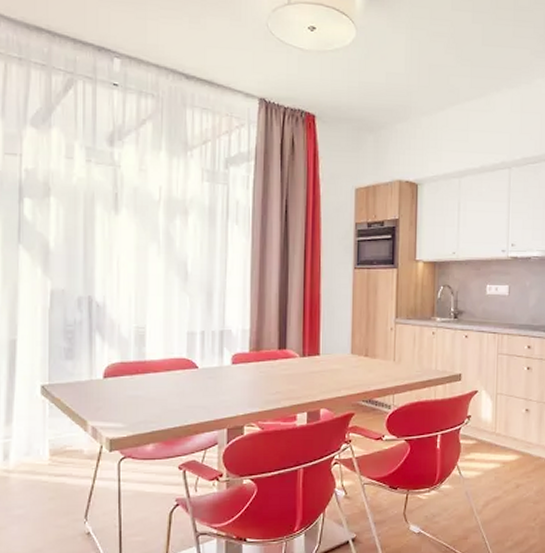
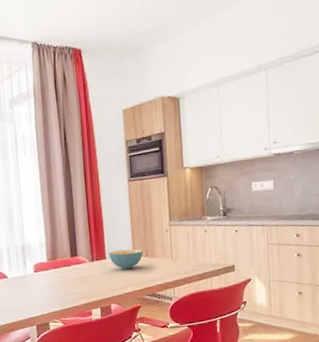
cereal bowl: none [323,345,362,370] -> present [108,249,143,270]

